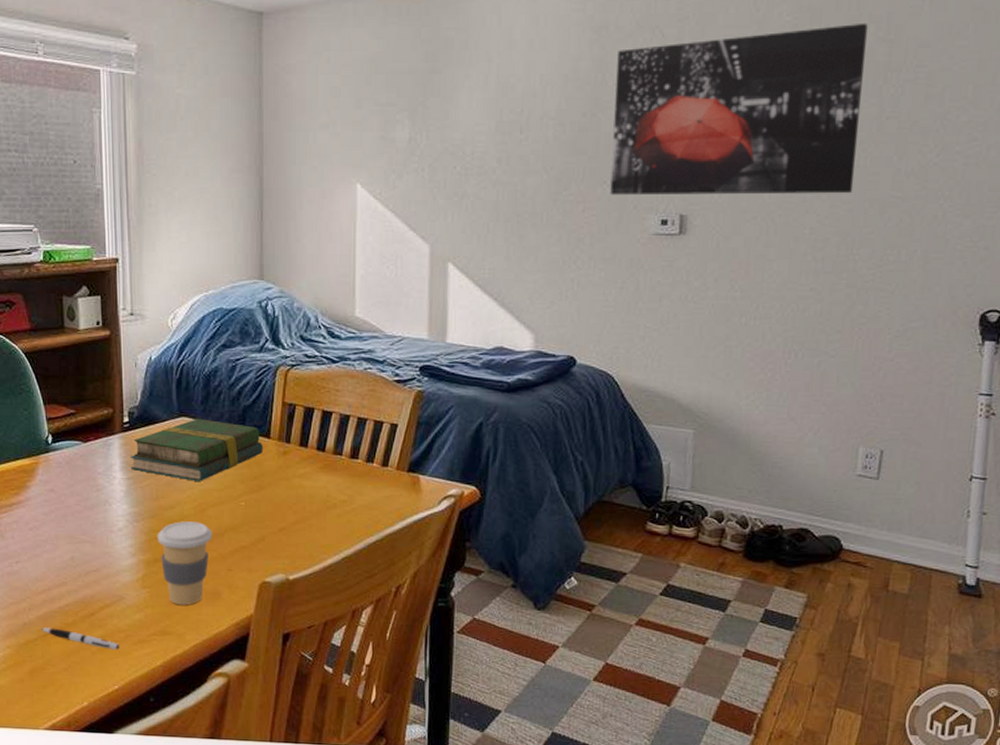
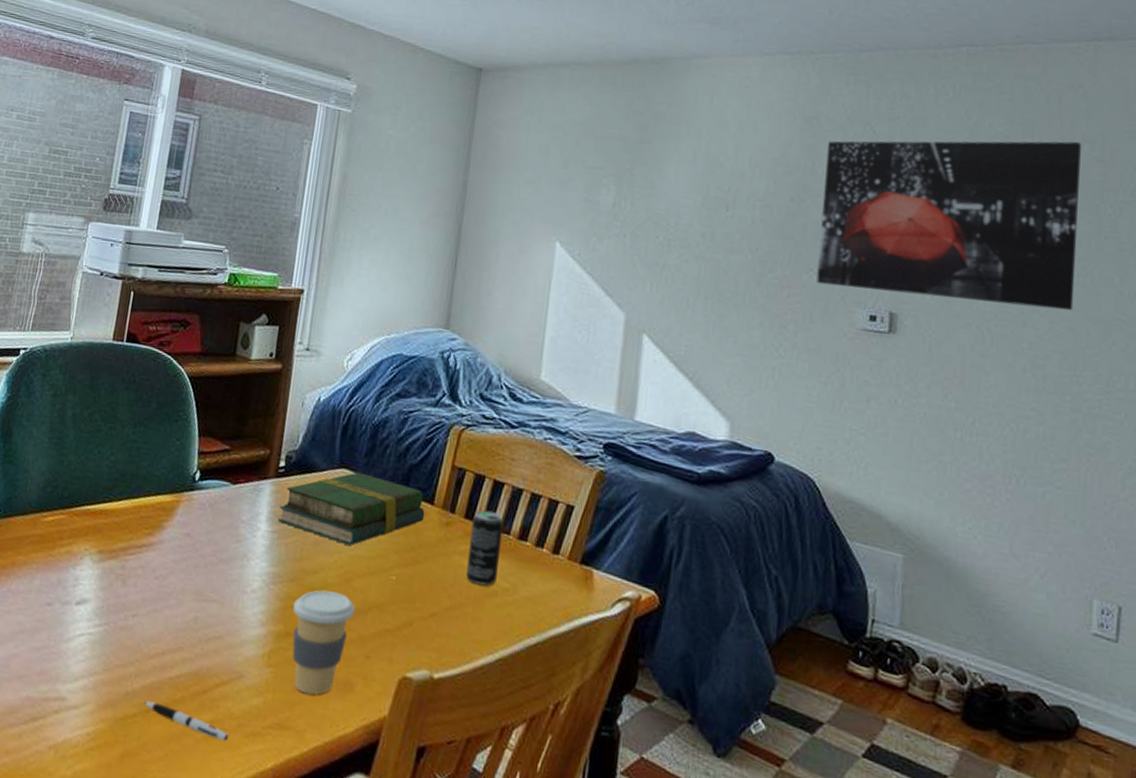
beverage can: none [307,437,335,500] -> present [466,510,503,586]

